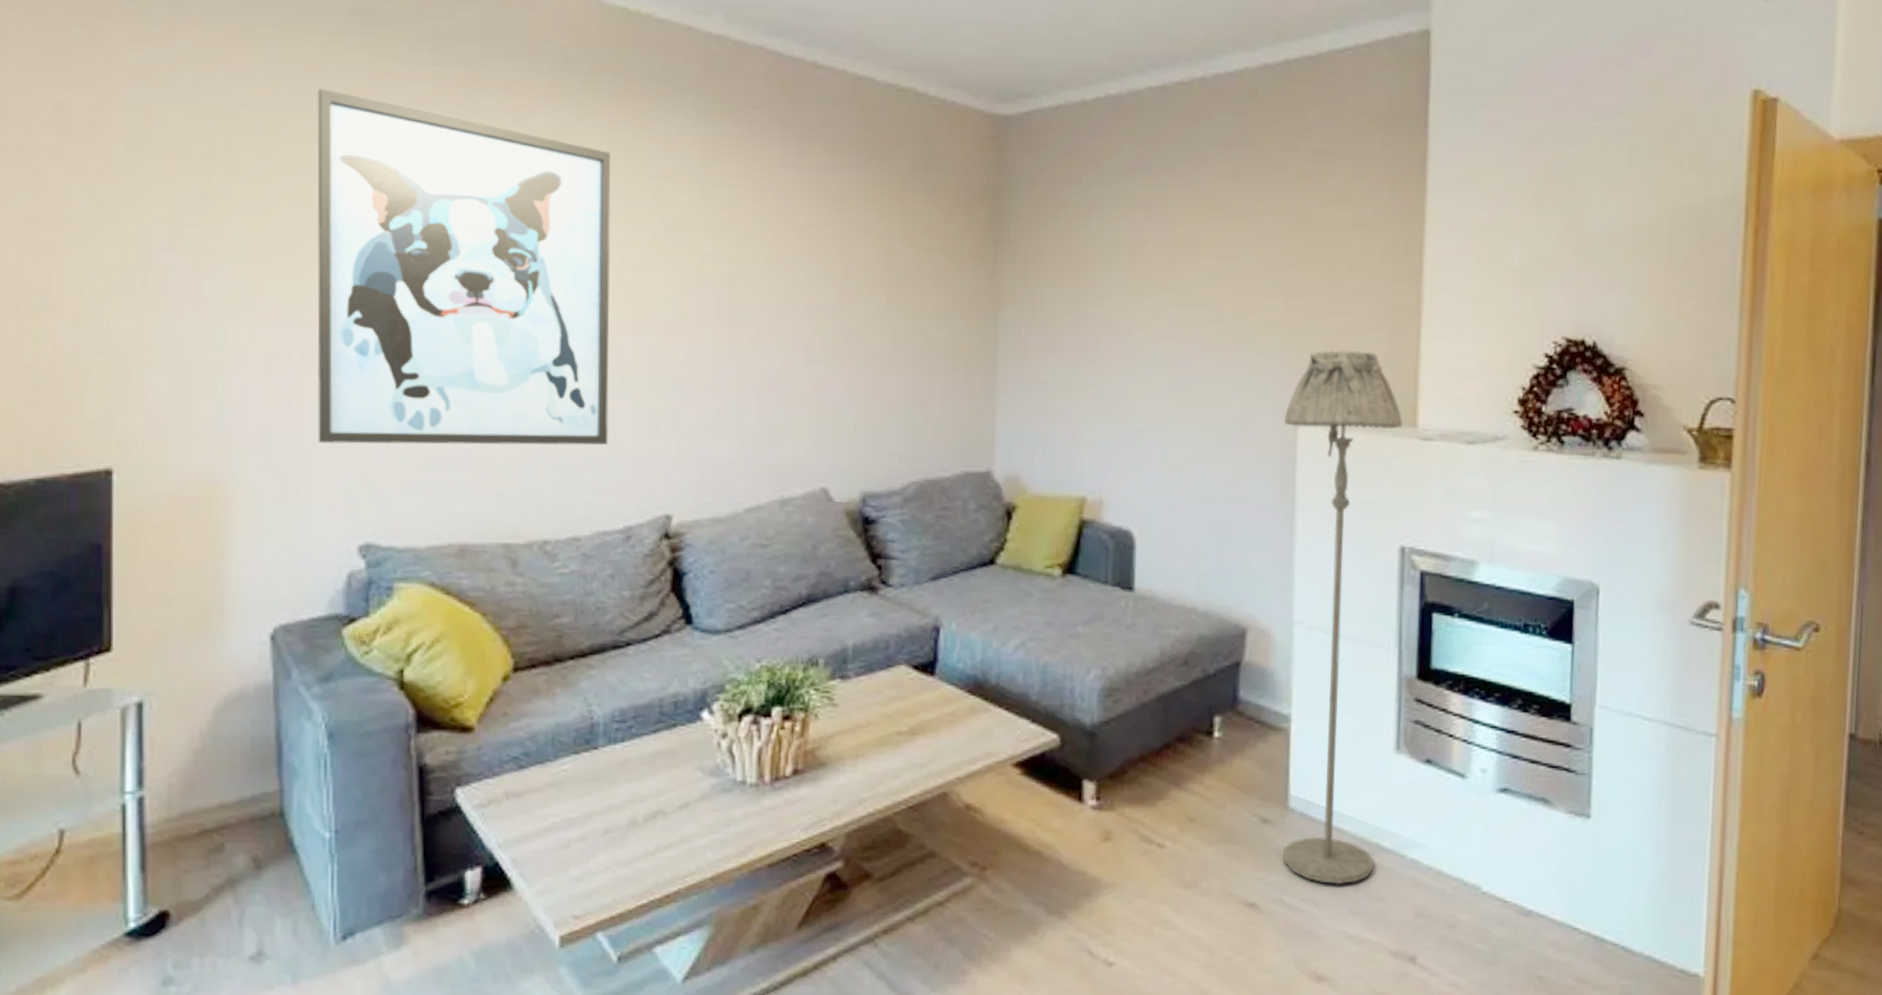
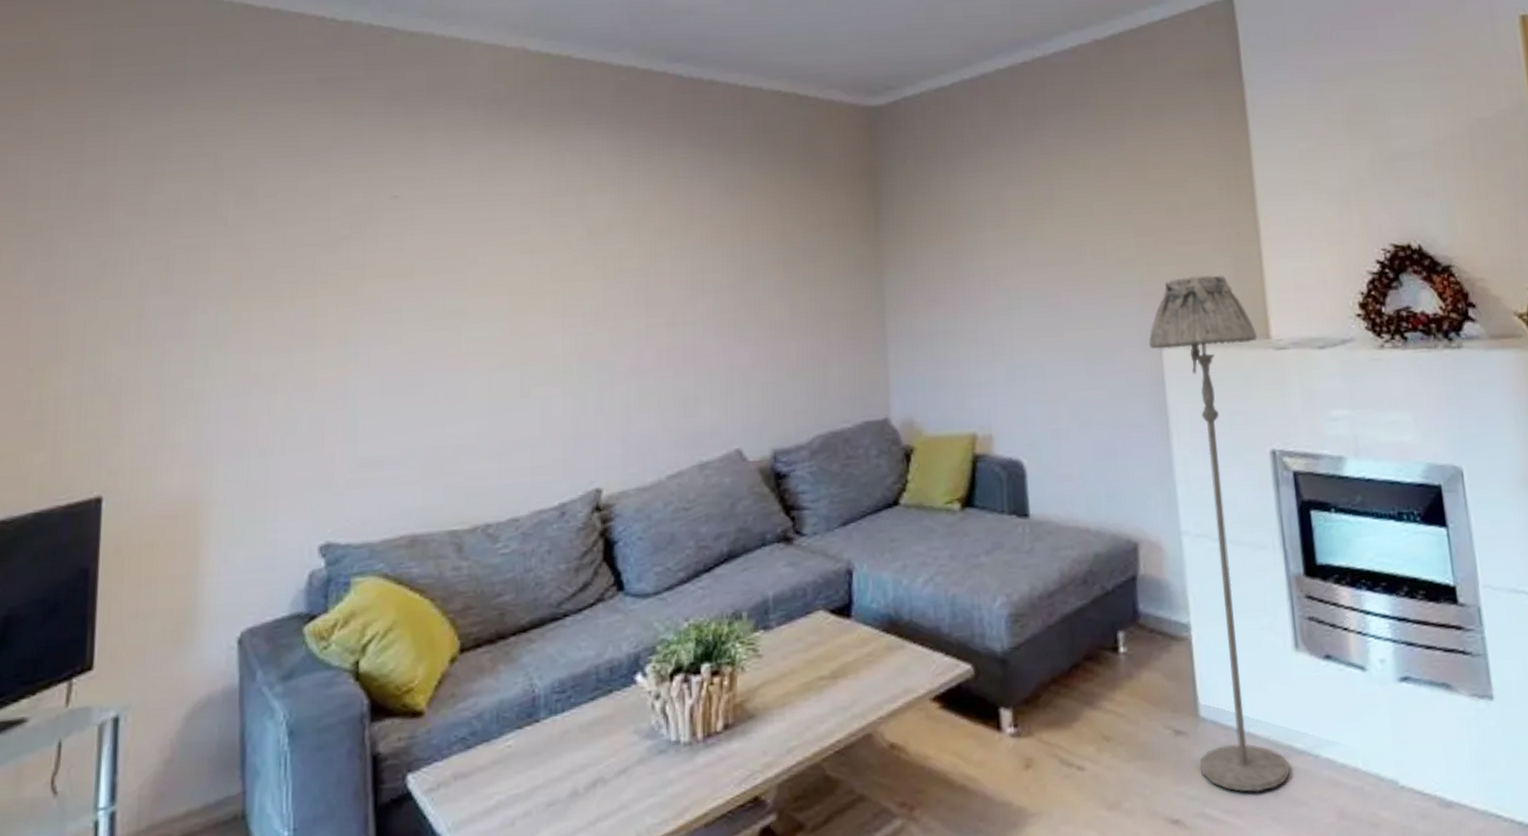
wall art: present [317,88,611,446] -> none [284,146,542,454]

